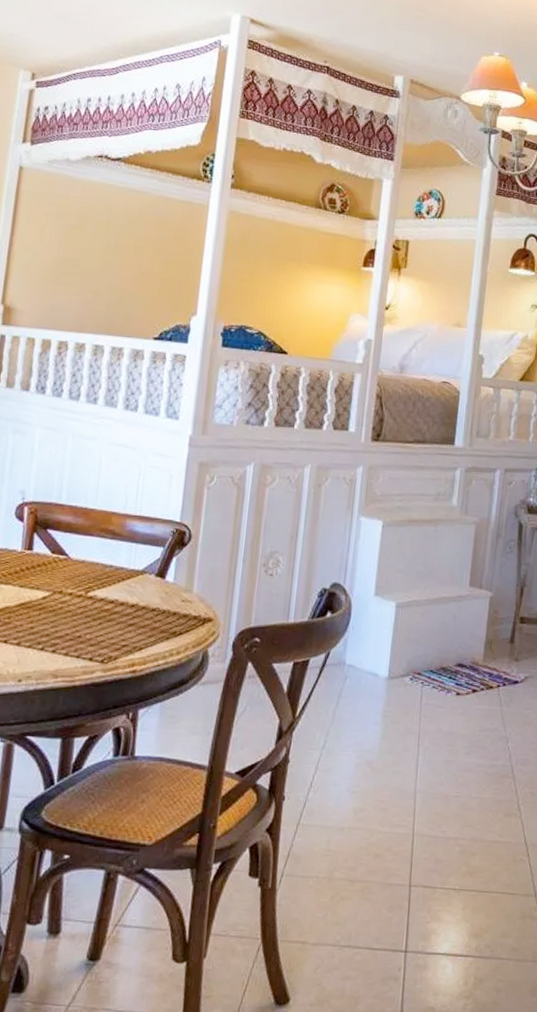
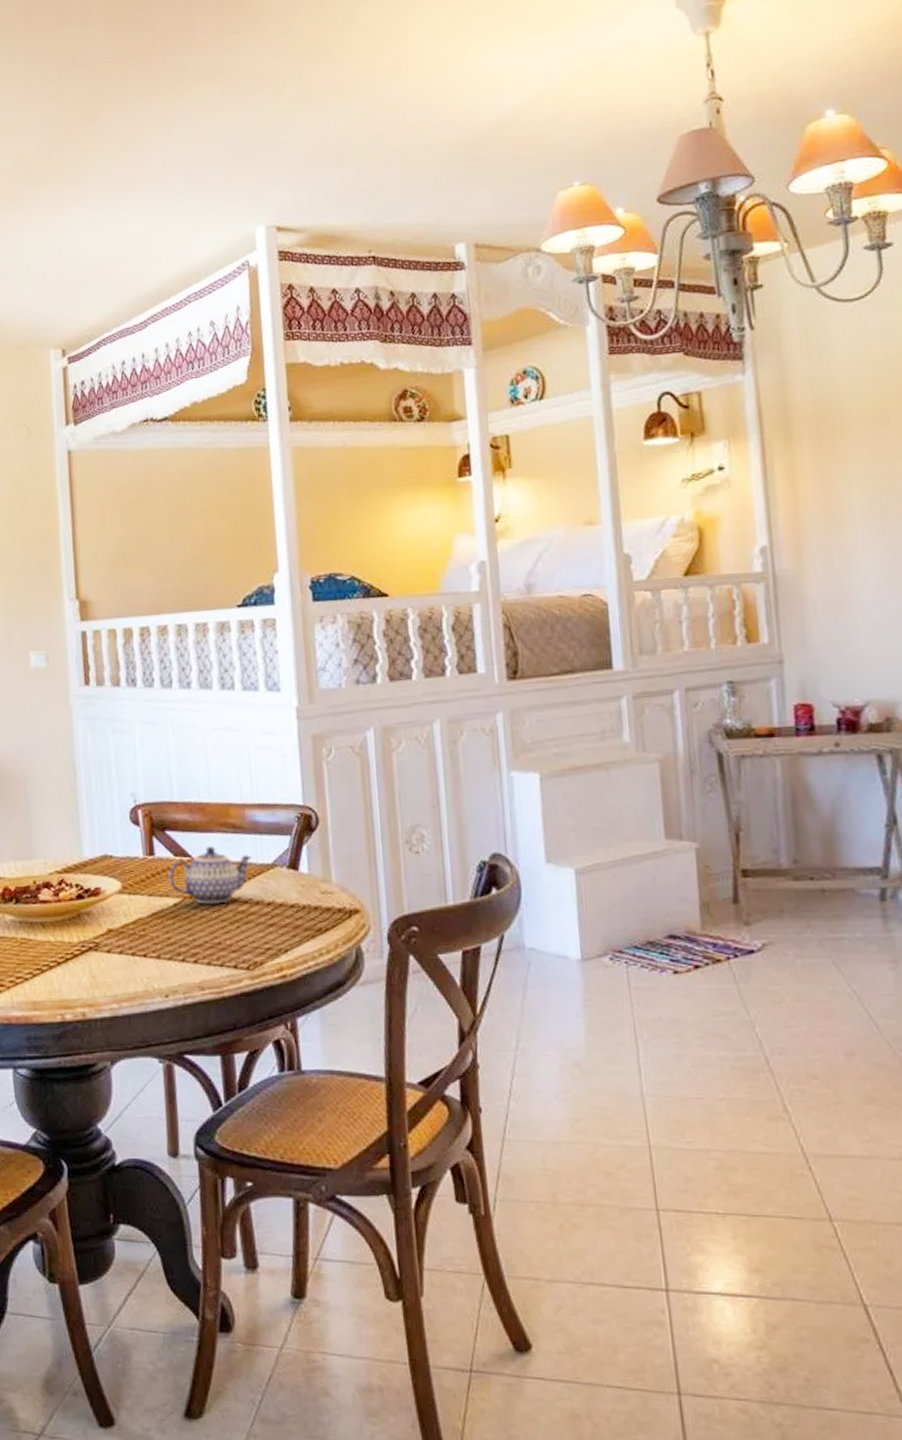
teapot: none [42,548,126,601] -> present [168,845,253,904]

